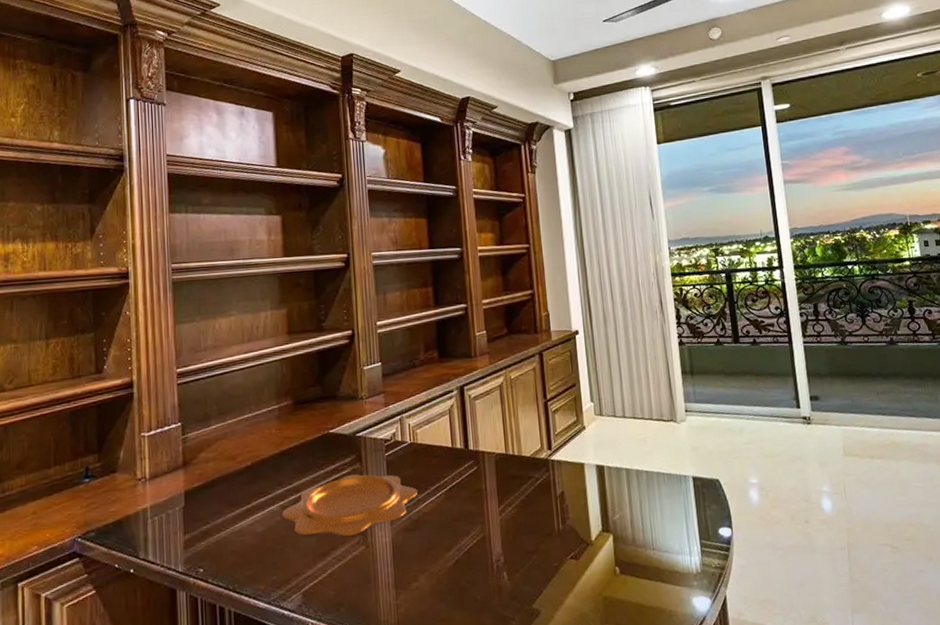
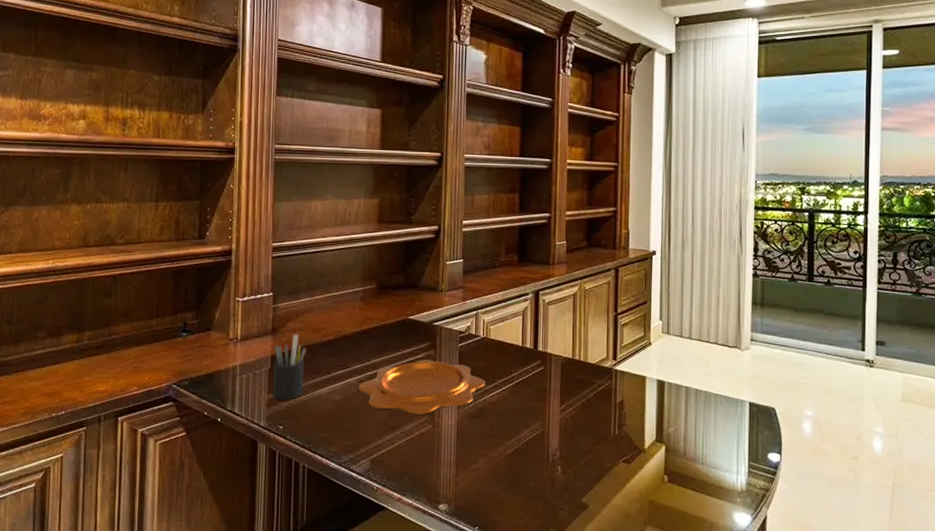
pen holder: none [187,464,223,541] -> present [273,334,306,401]

